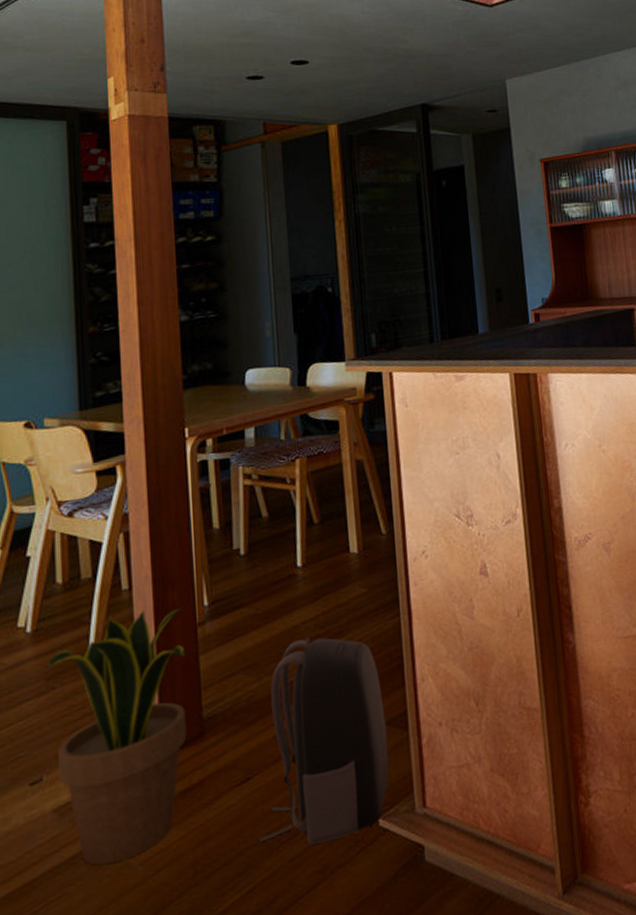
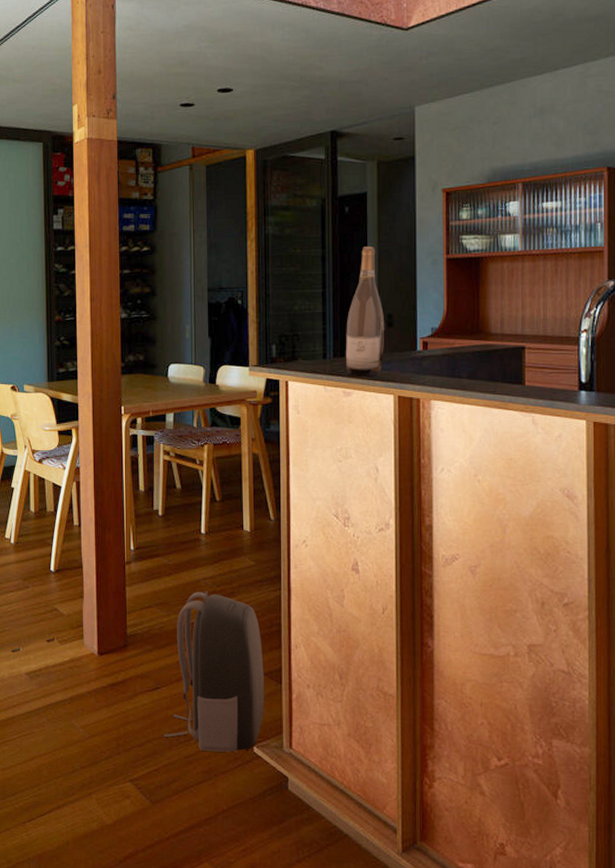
potted plant: present [45,607,187,866] -> none [22,544,117,722]
wine bottle: none [452,220,495,359] -> present [345,247,385,378]

